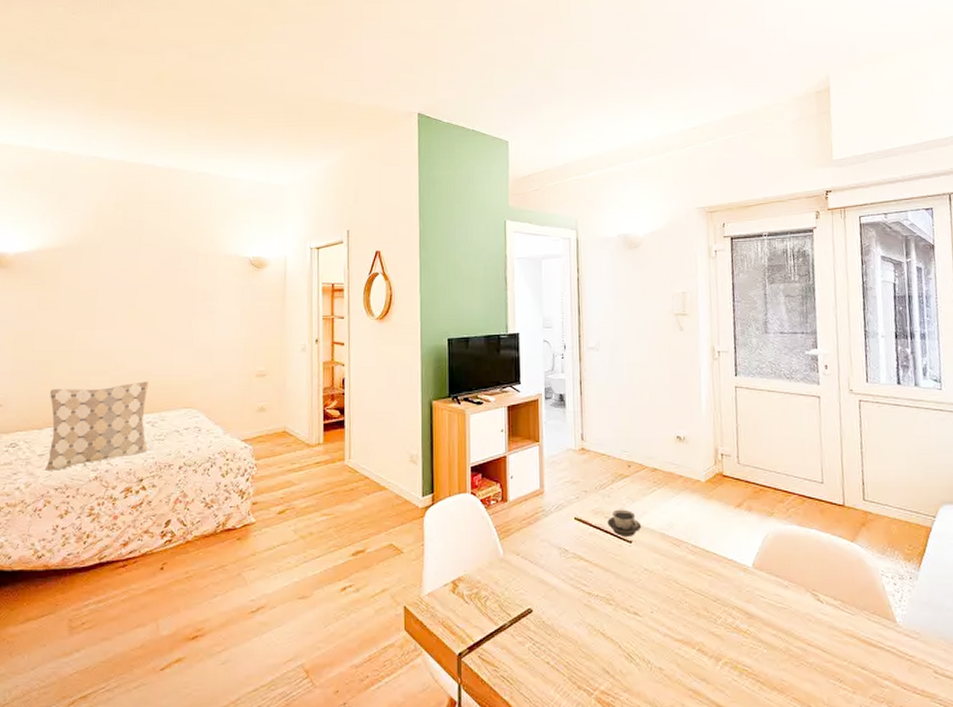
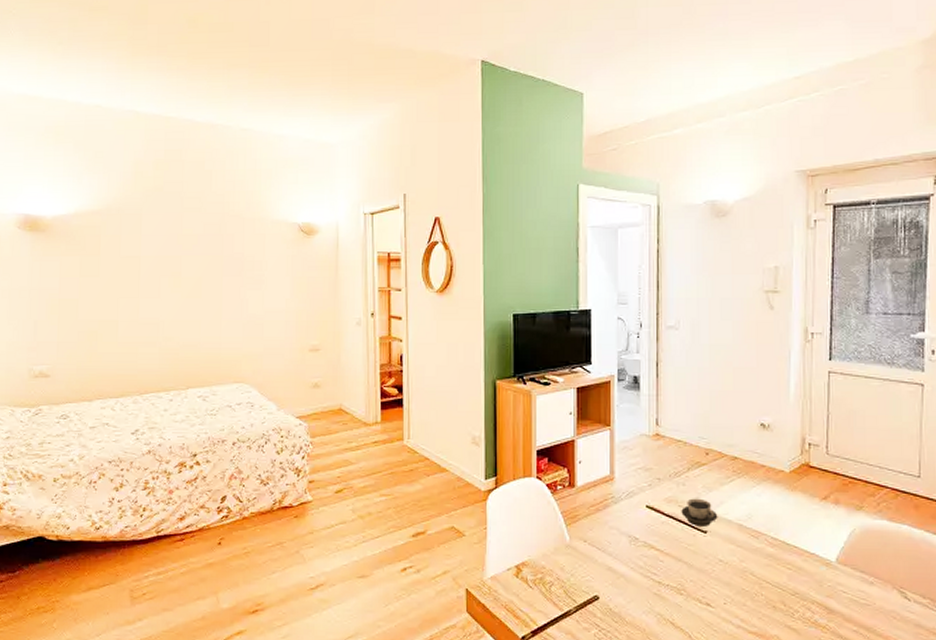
pillow: present [45,381,148,471] -> none [98,354,200,443]

